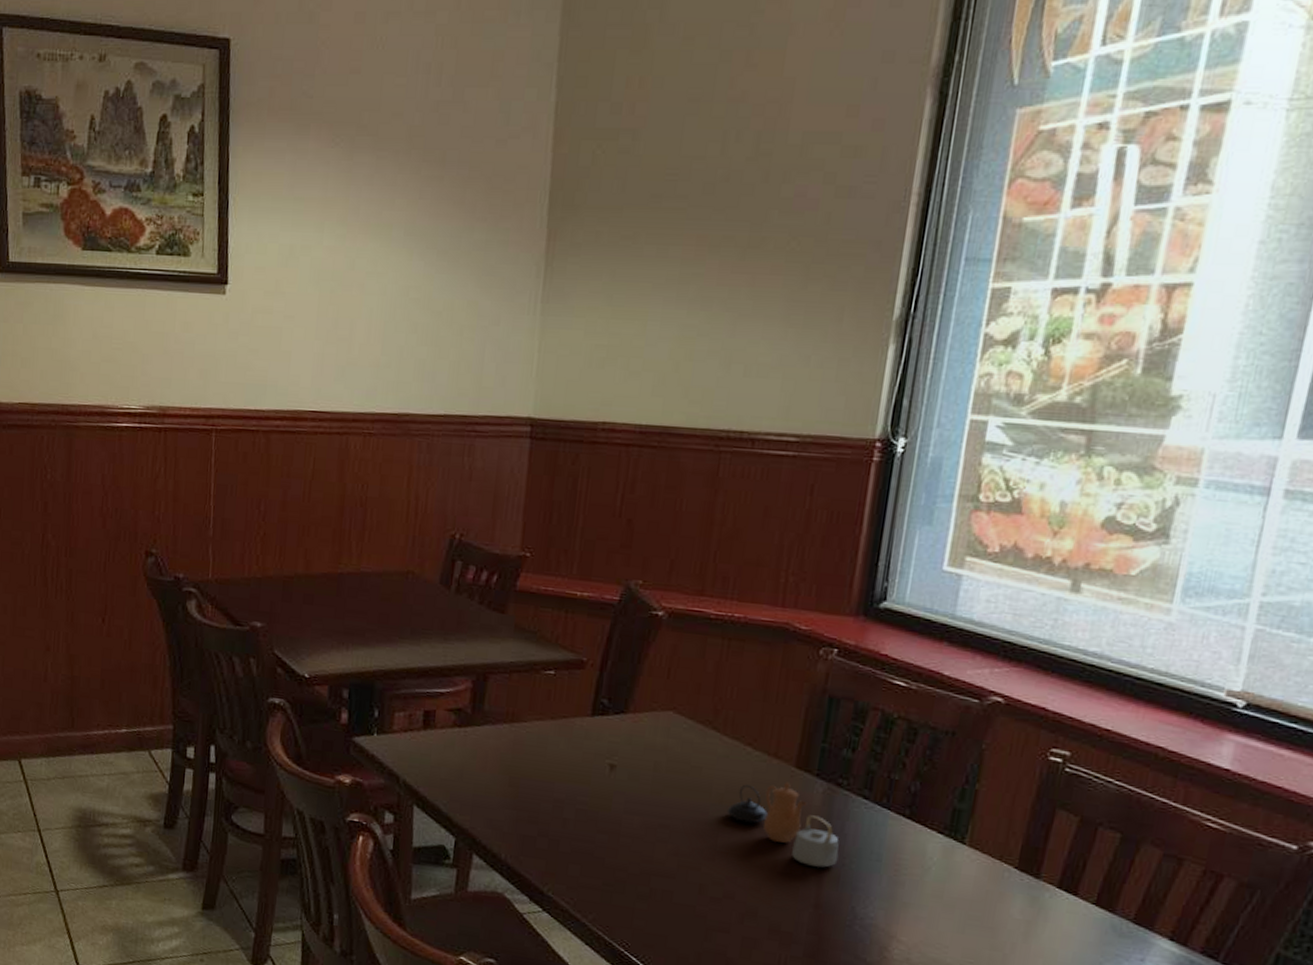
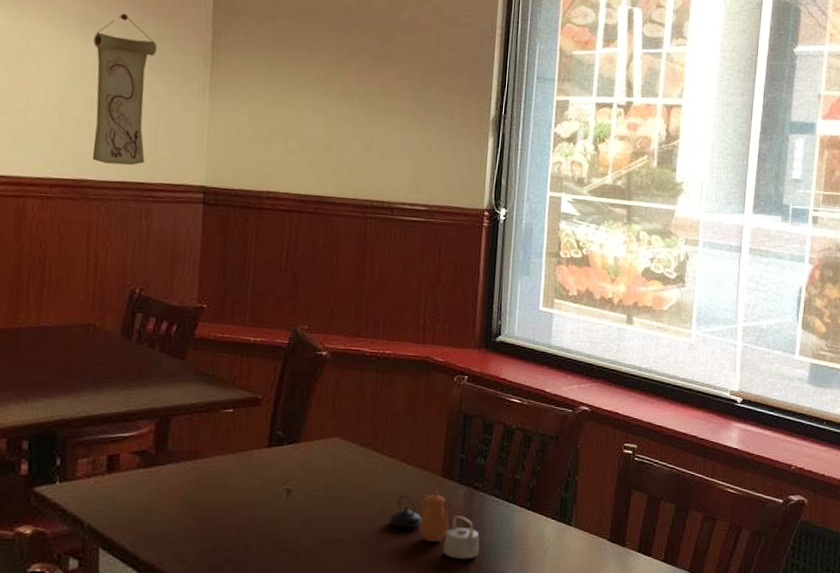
wall scroll: none [414,221,485,397] -> present [92,13,157,166]

